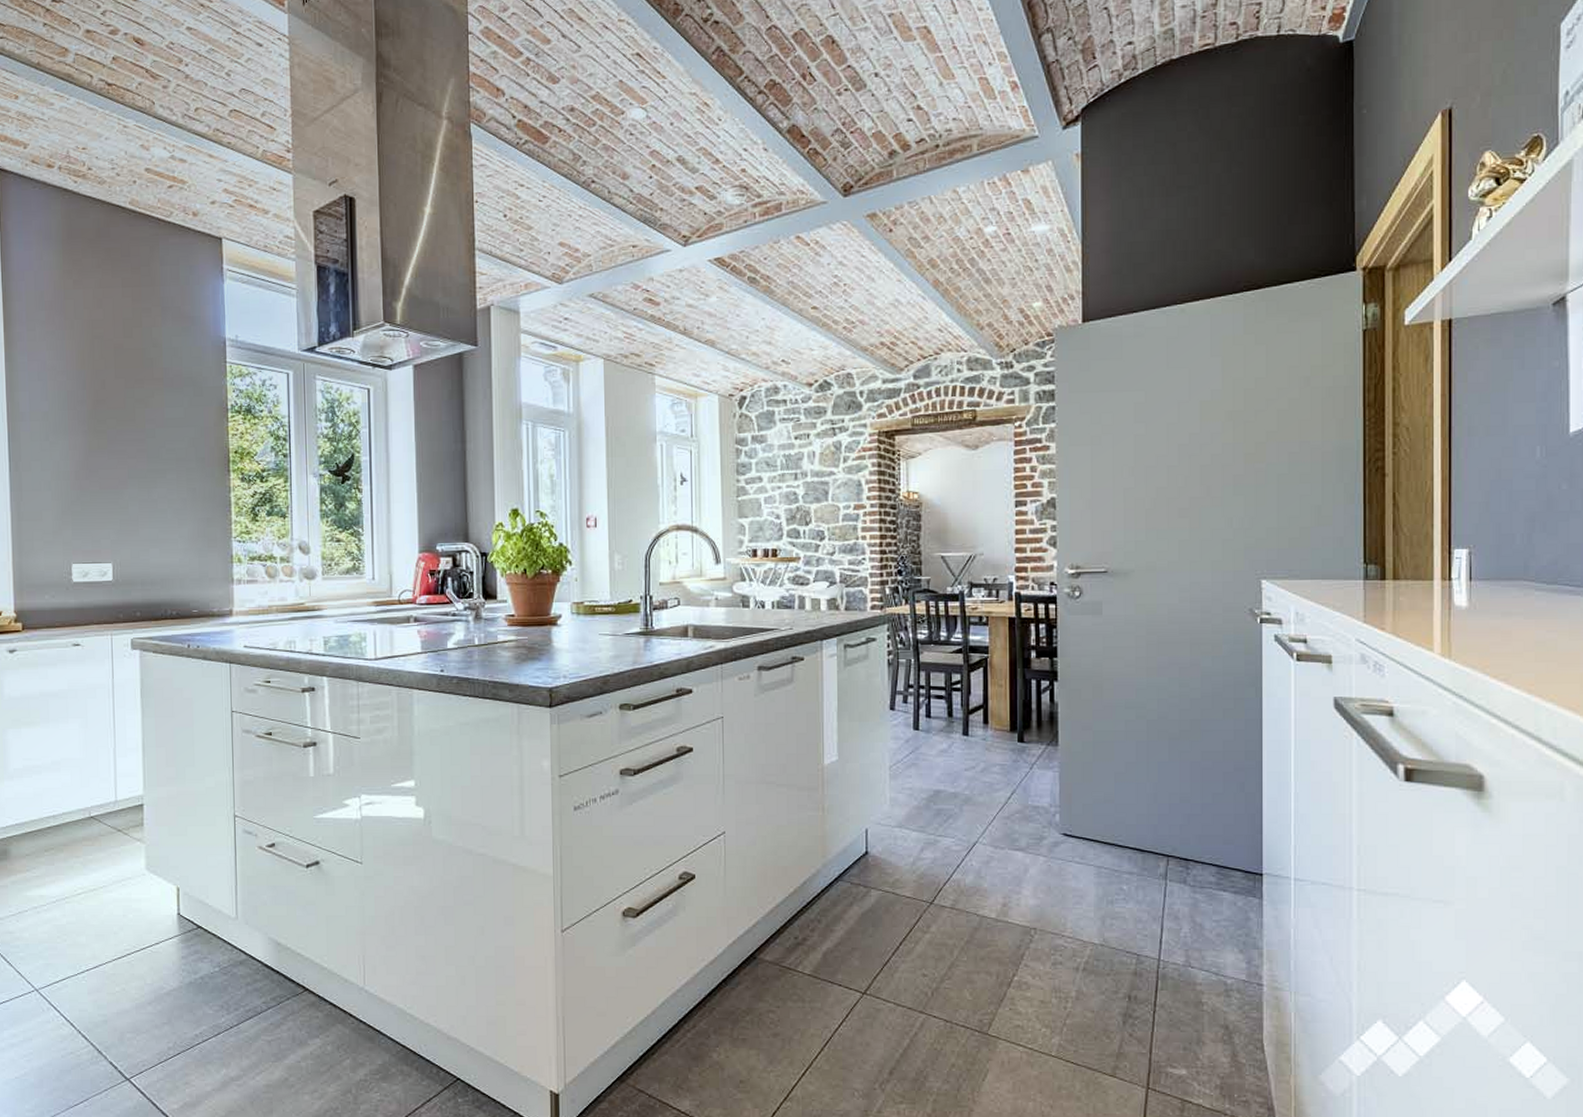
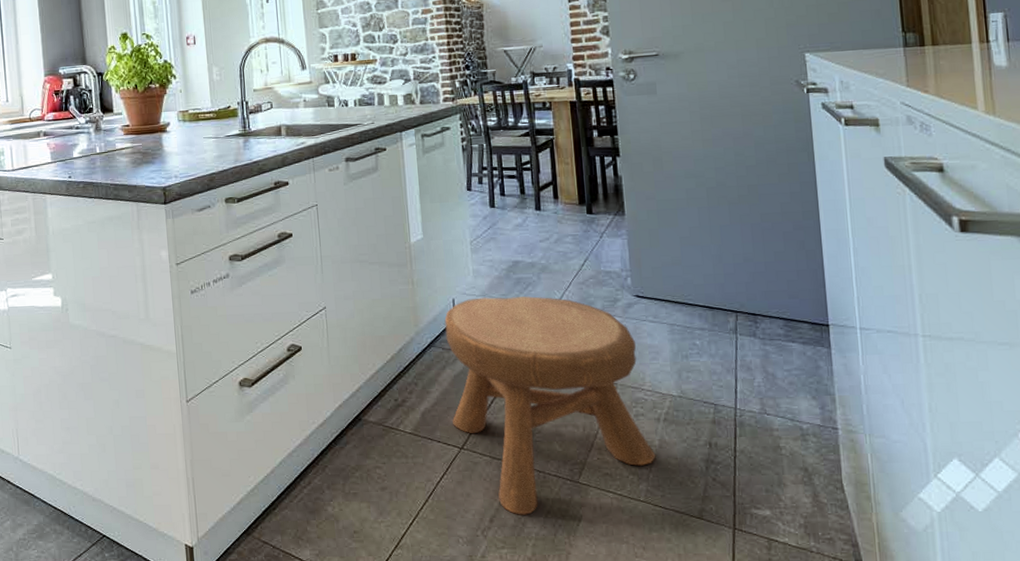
stool: none [855,829,1072,1069] -> present [444,296,656,516]

